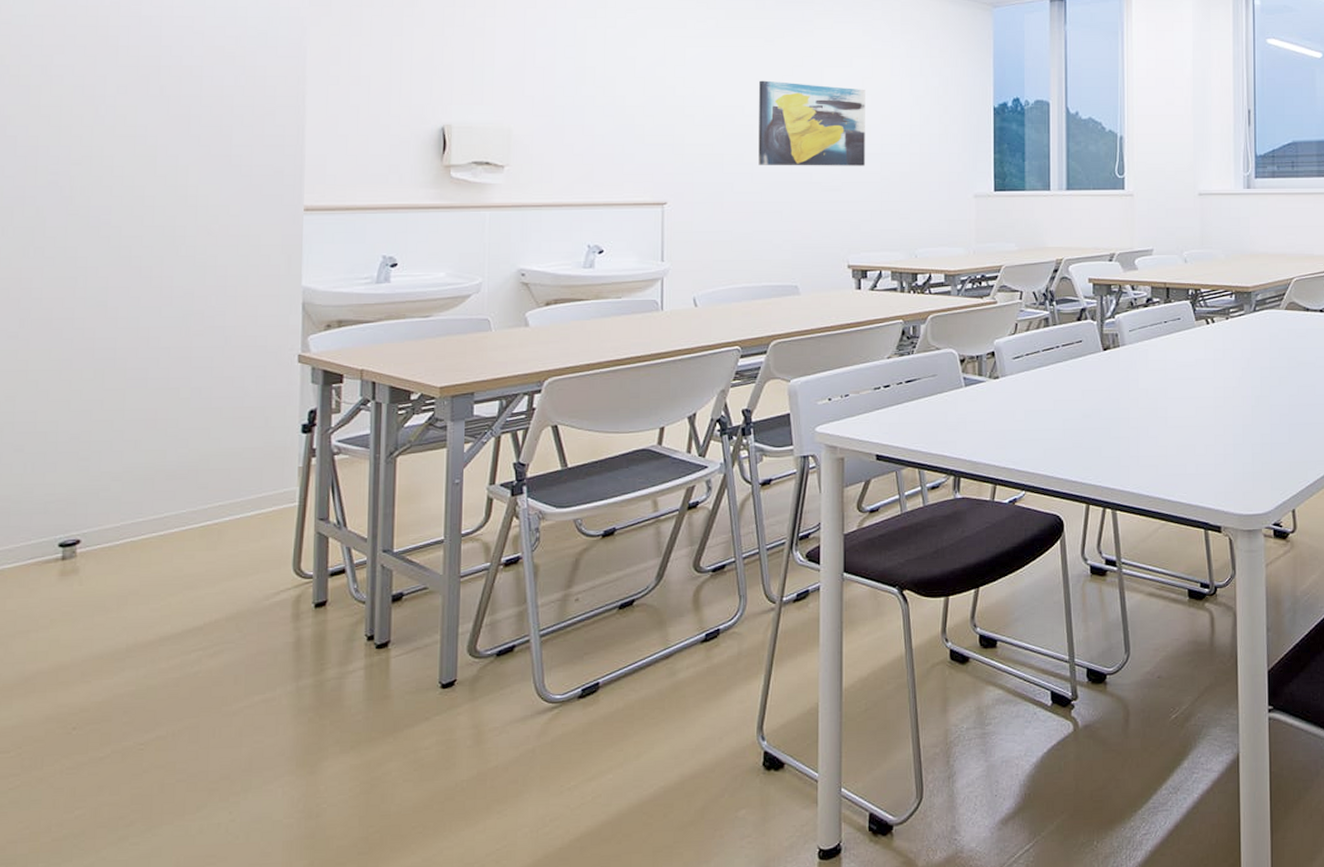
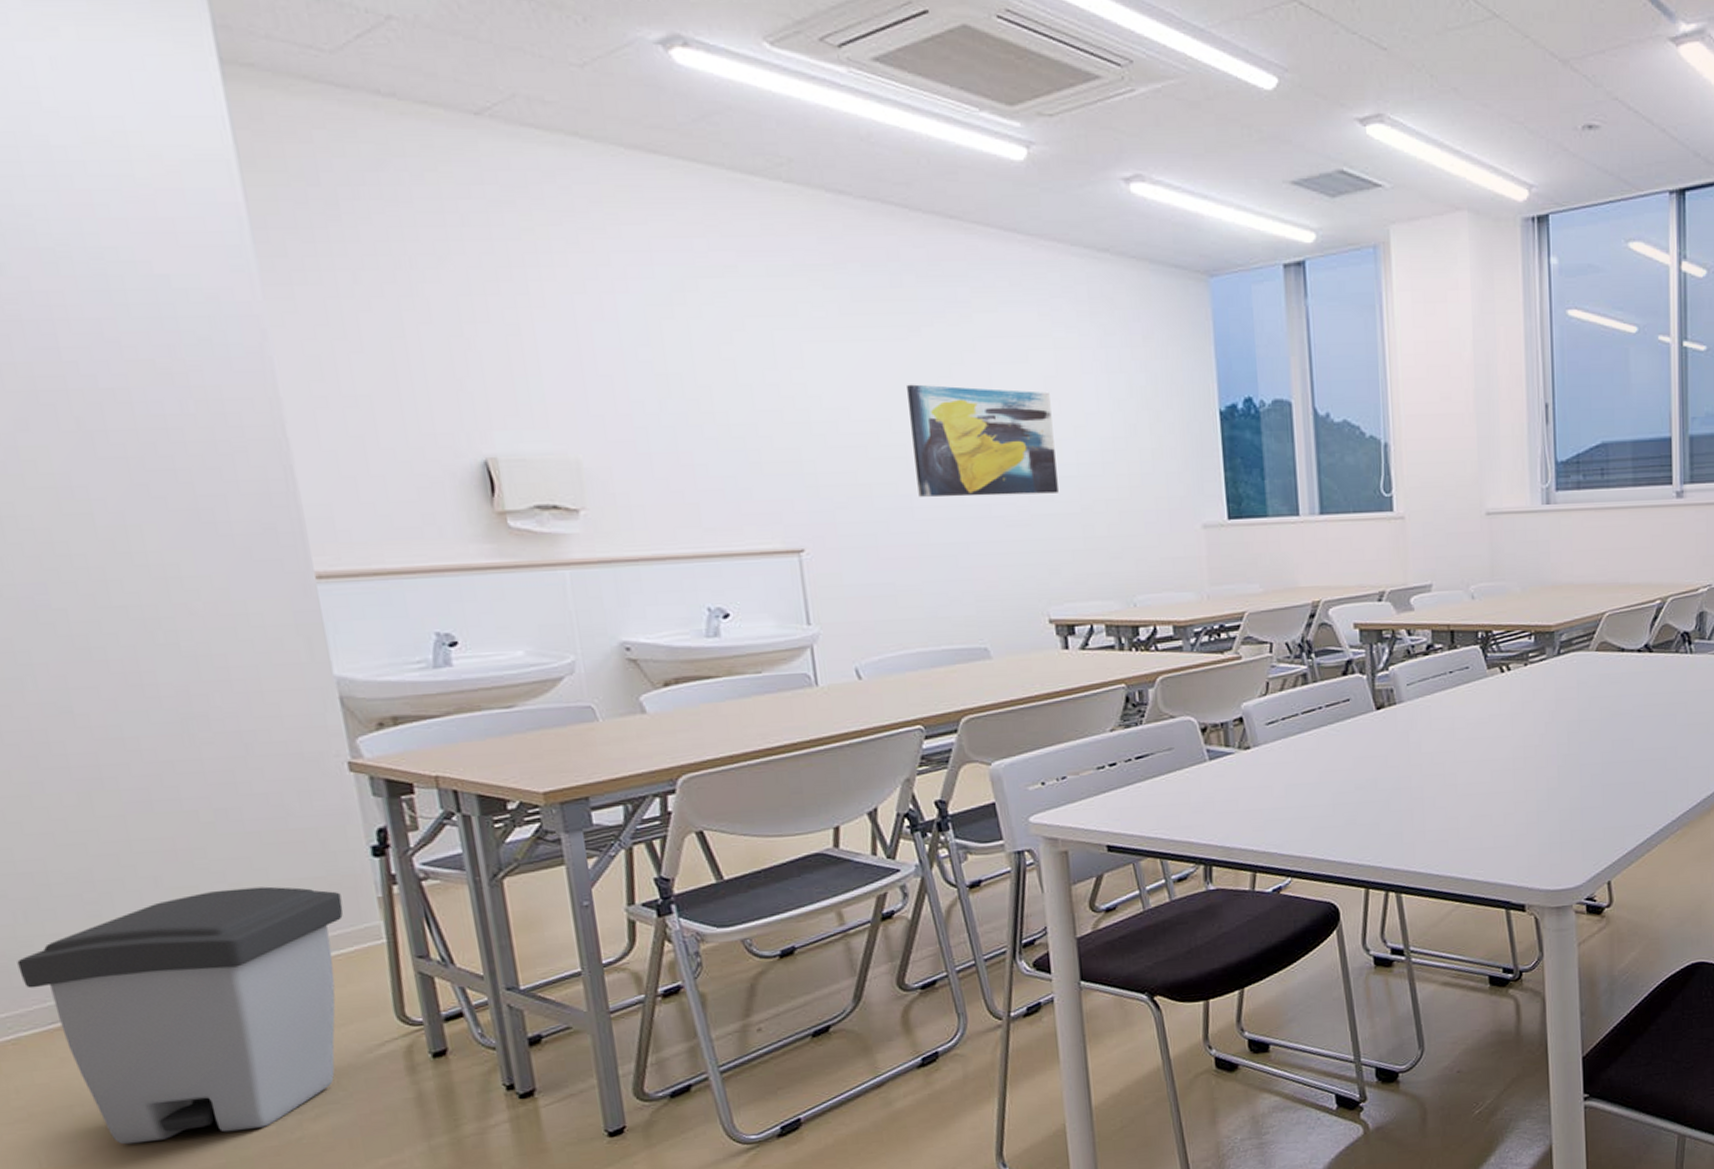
trash can: none [17,453,271,668] -> present [17,886,344,1145]

